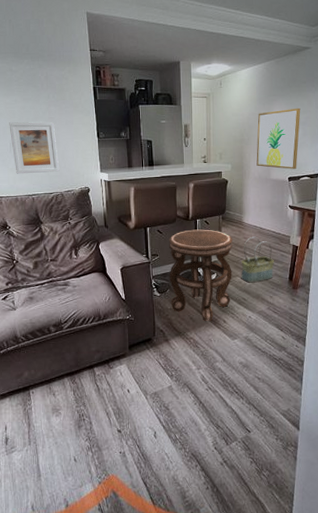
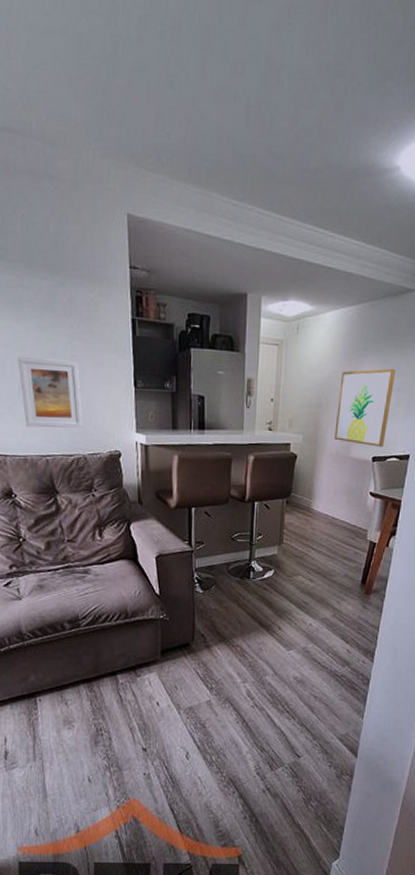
side table: present [169,229,233,321] -> none [215,514,298,627]
basket: present [241,236,274,283] -> none [305,527,346,584]

